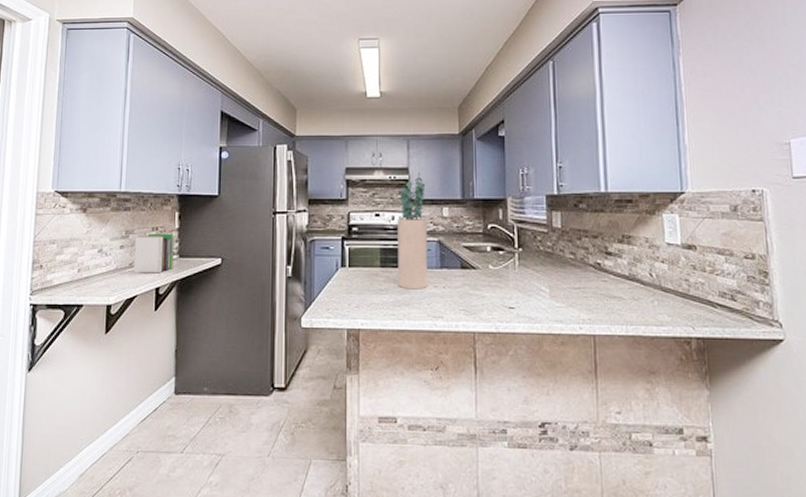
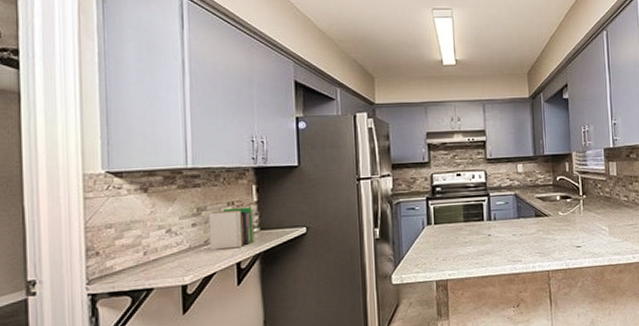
vase: present [398,172,428,290] -> none [478,134,508,240]

